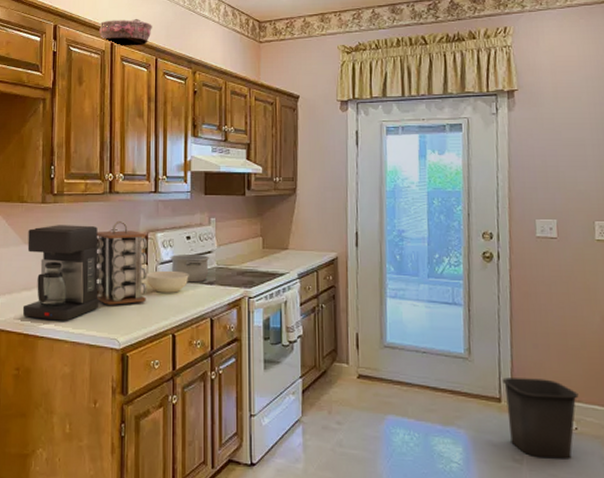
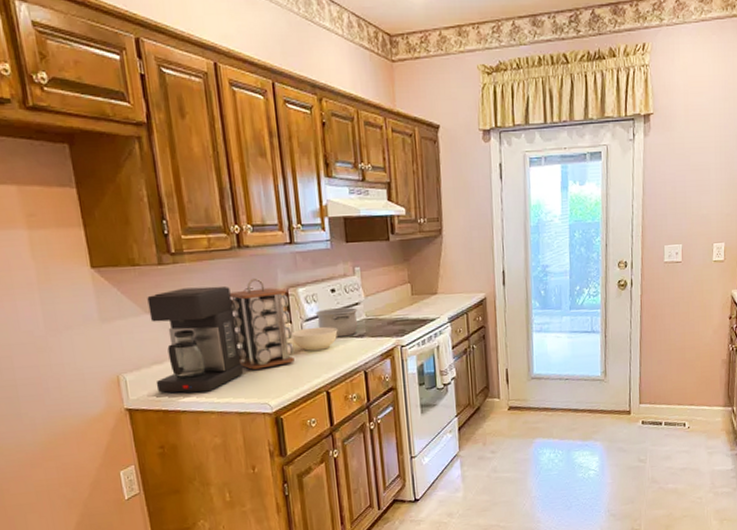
decorative basket: present [99,19,152,46] -> none [195,31,263,67]
waste bin: present [502,377,579,459] -> none [632,389,692,456]

